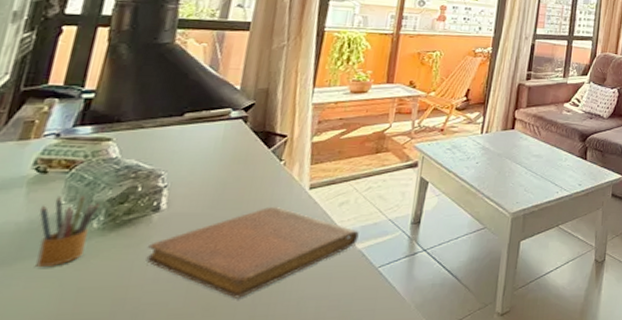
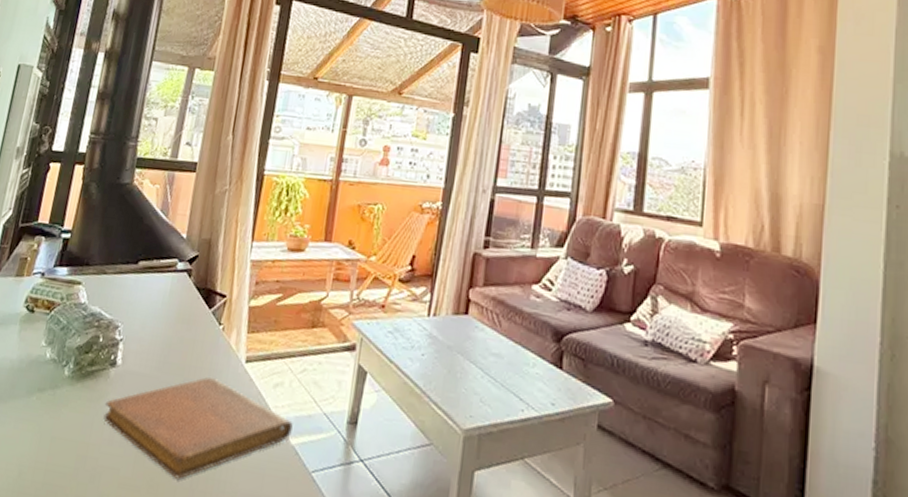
pencil box: present [36,194,100,268] -> none [23,337,71,411]

